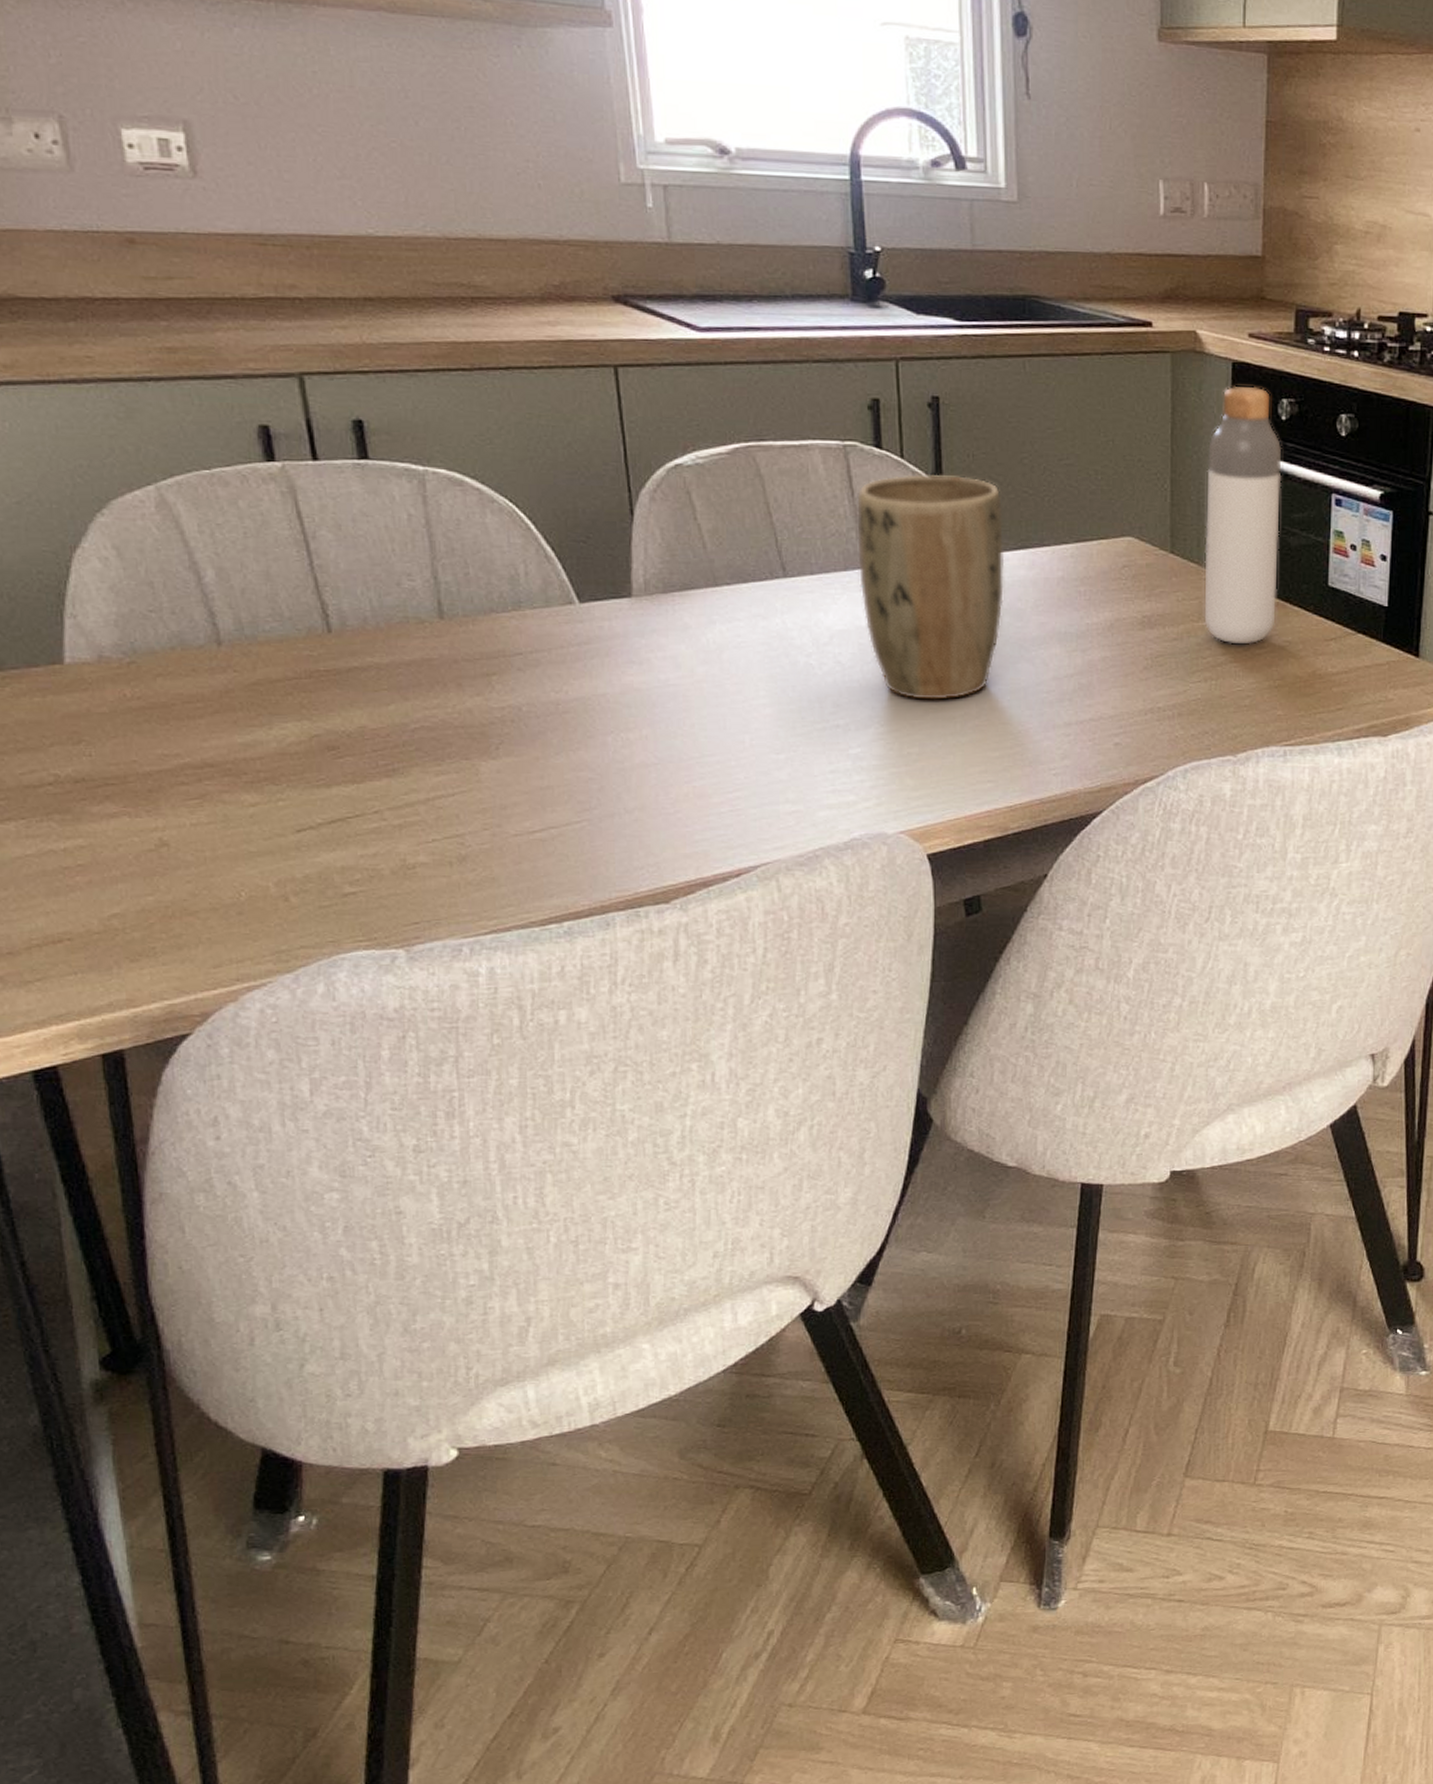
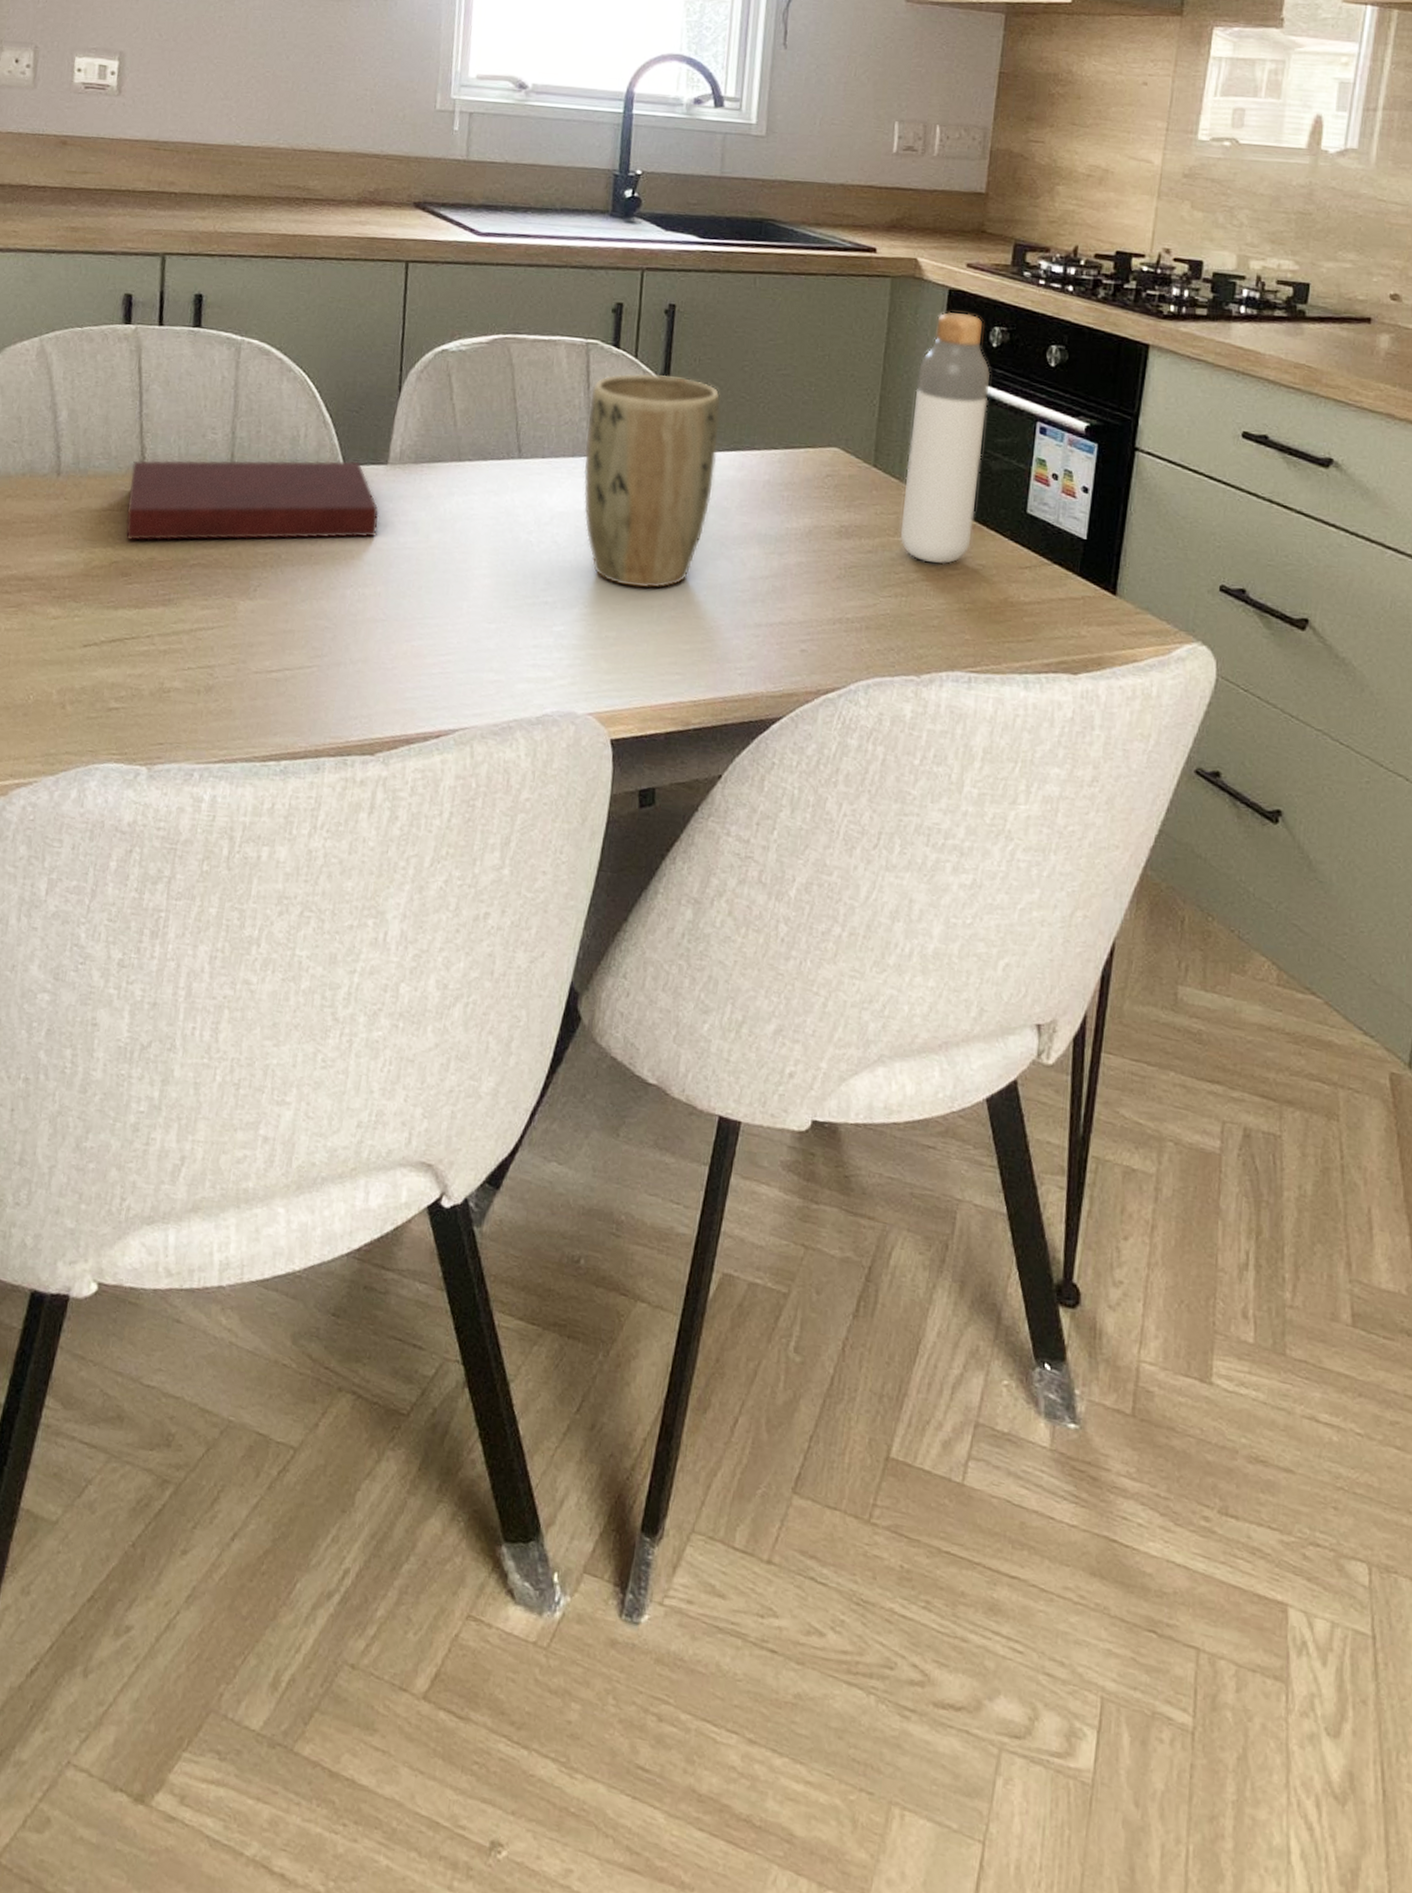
notebook: none [313,597,632,710] -> present [125,460,379,541]

